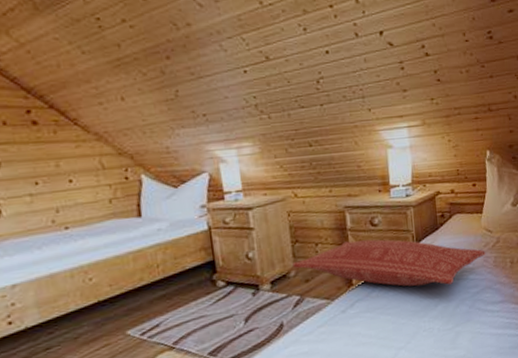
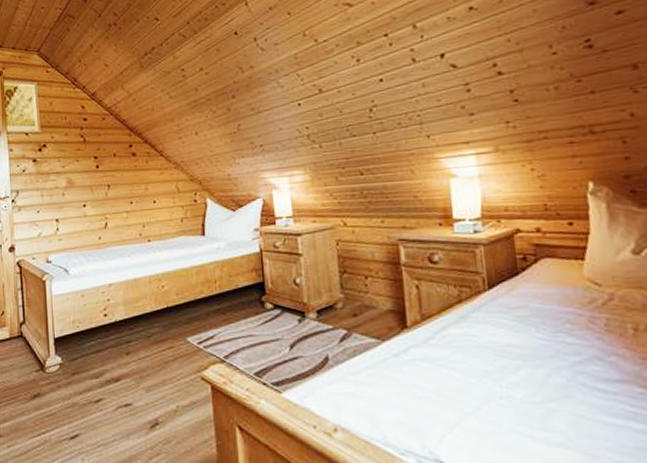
pillow: present [292,239,485,287] -> none [340,277,591,345]

